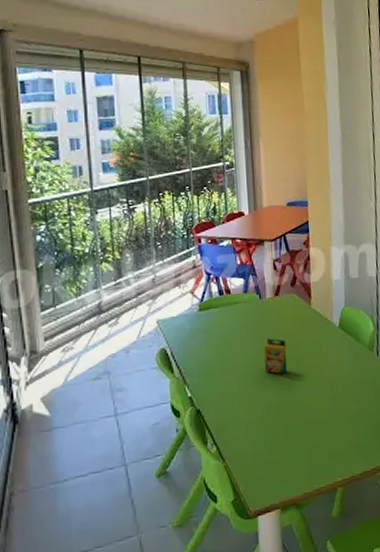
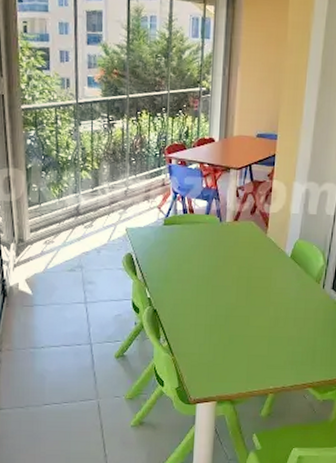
crayon box: present [264,338,288,374] -> none [217,258,239,291]

